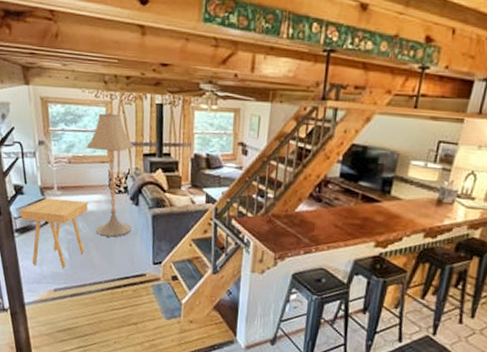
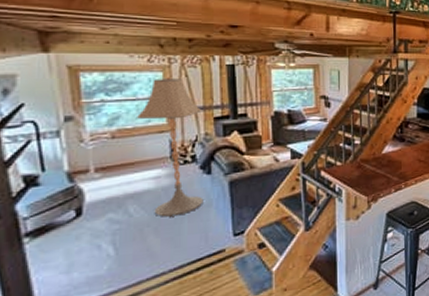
side table: present [18,198,89,269] -> none [30,179,143,275]

